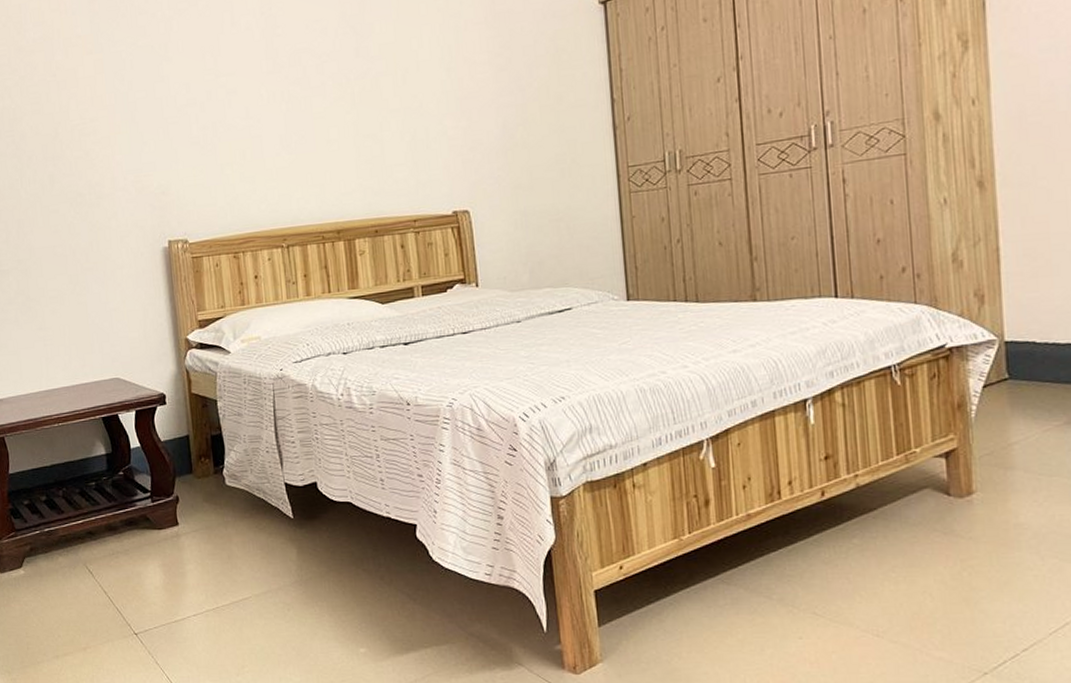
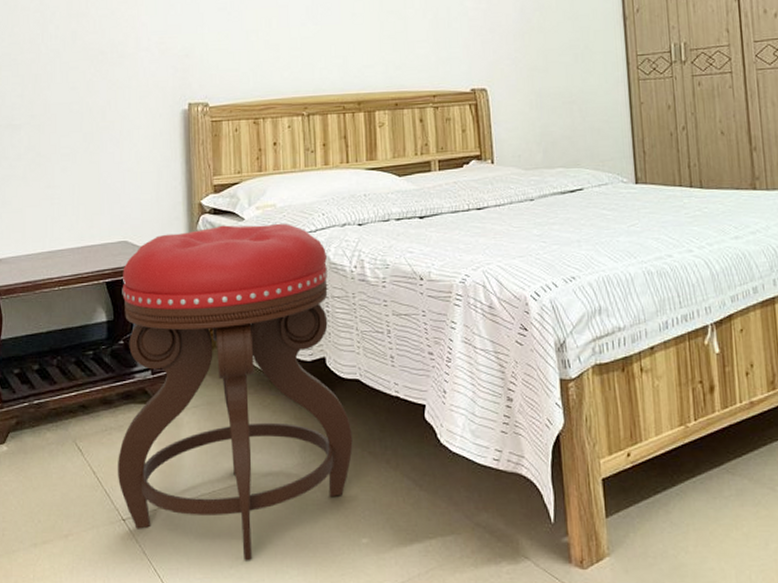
stool: none [117,354,348,670] -> present [118,223,353,561]

